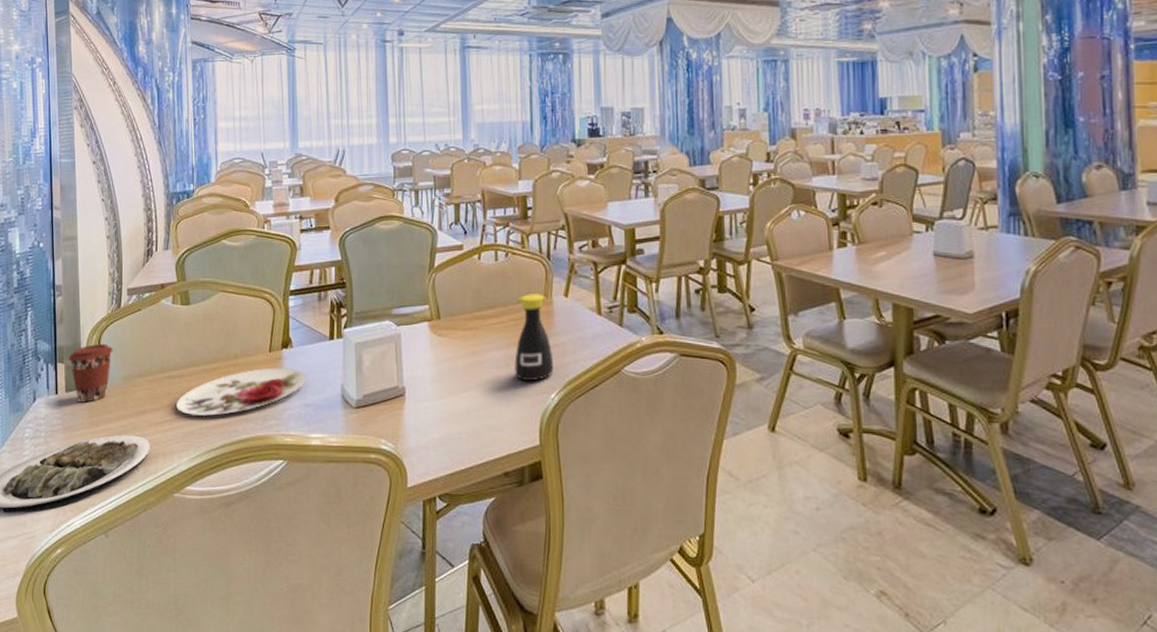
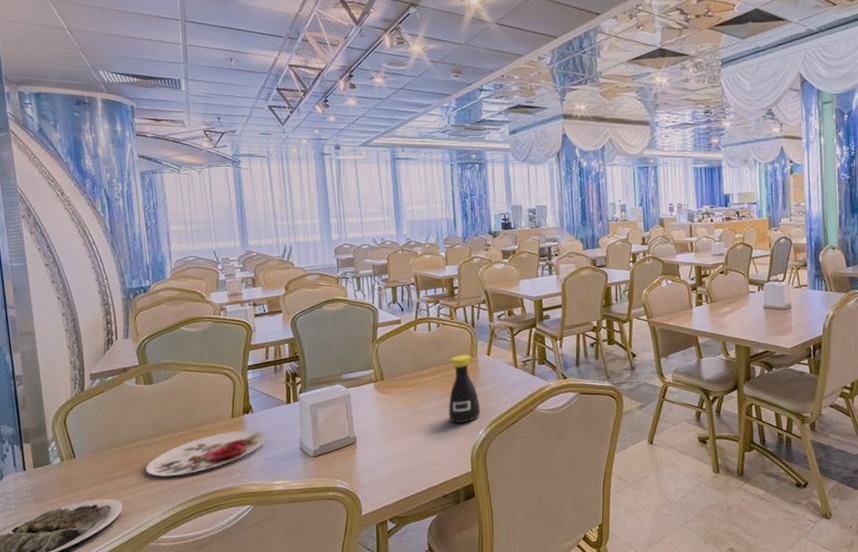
coffee cup: present [68,343,114,403] -> none [34,423,80,476]

